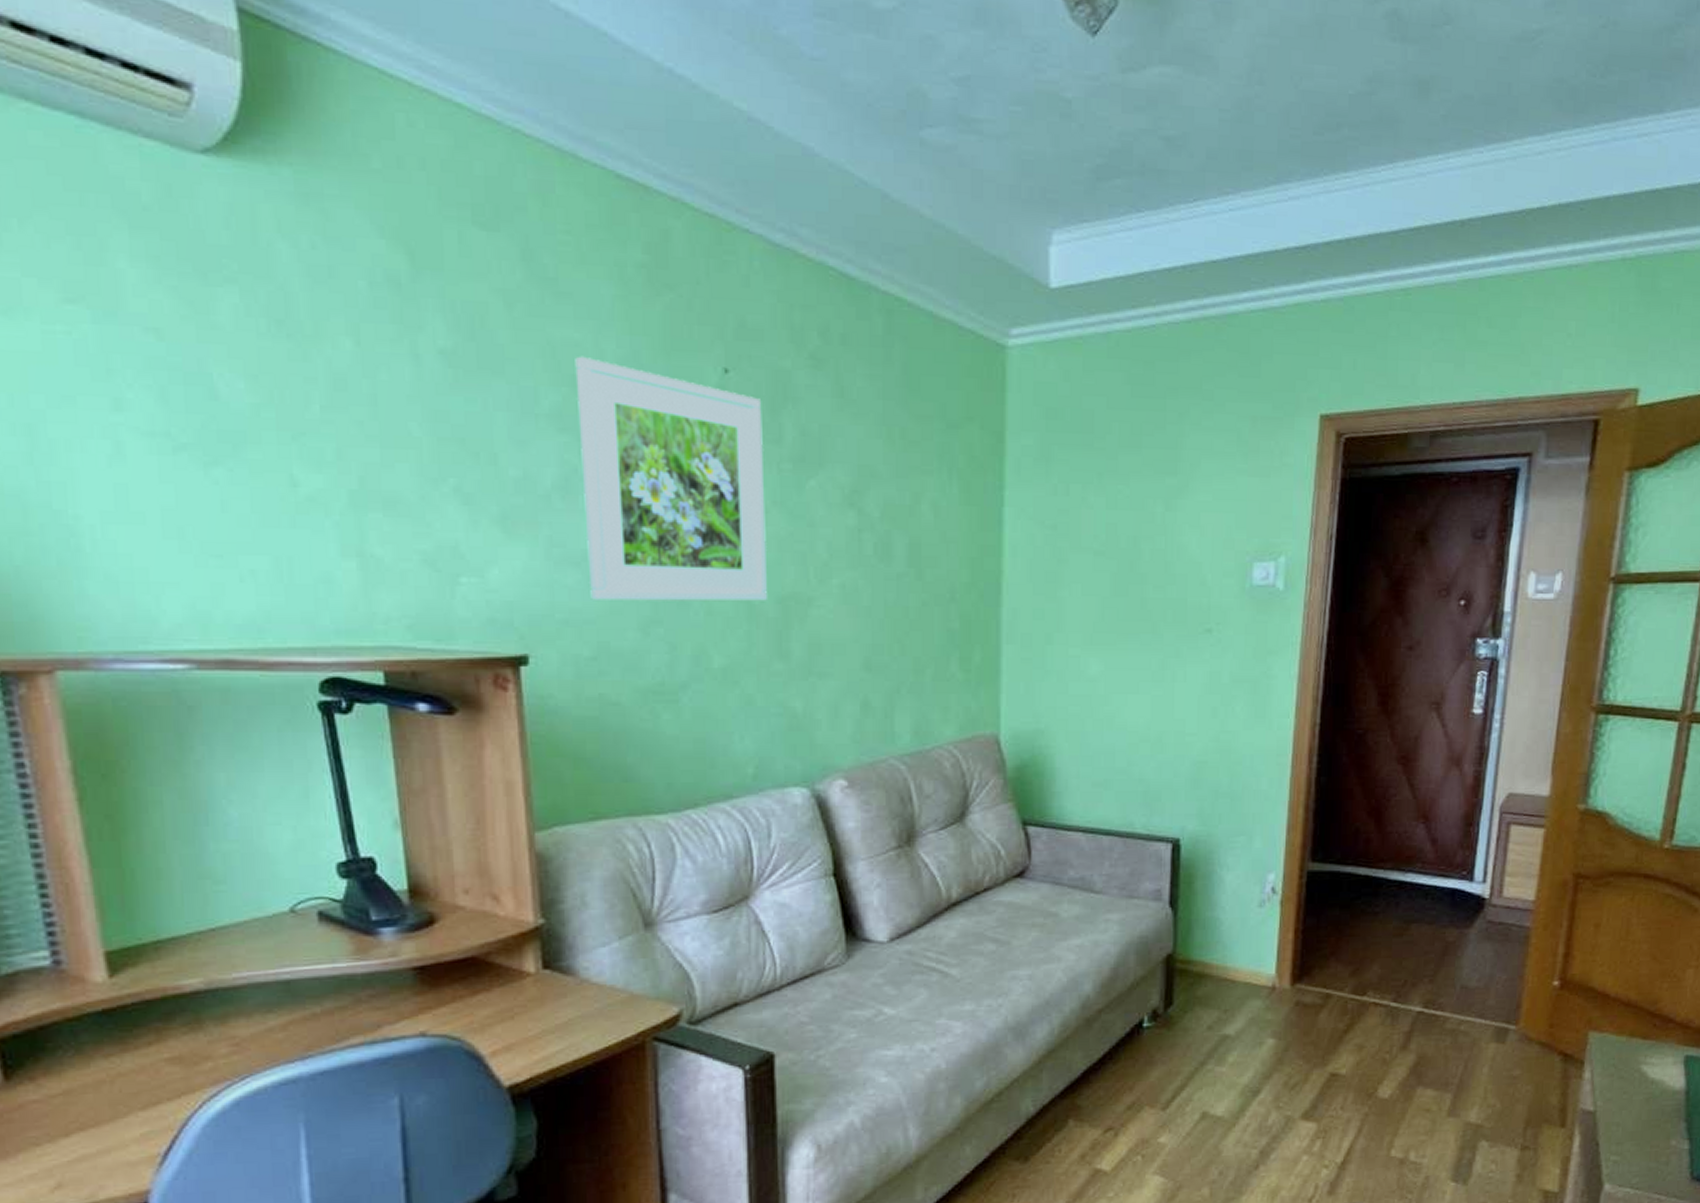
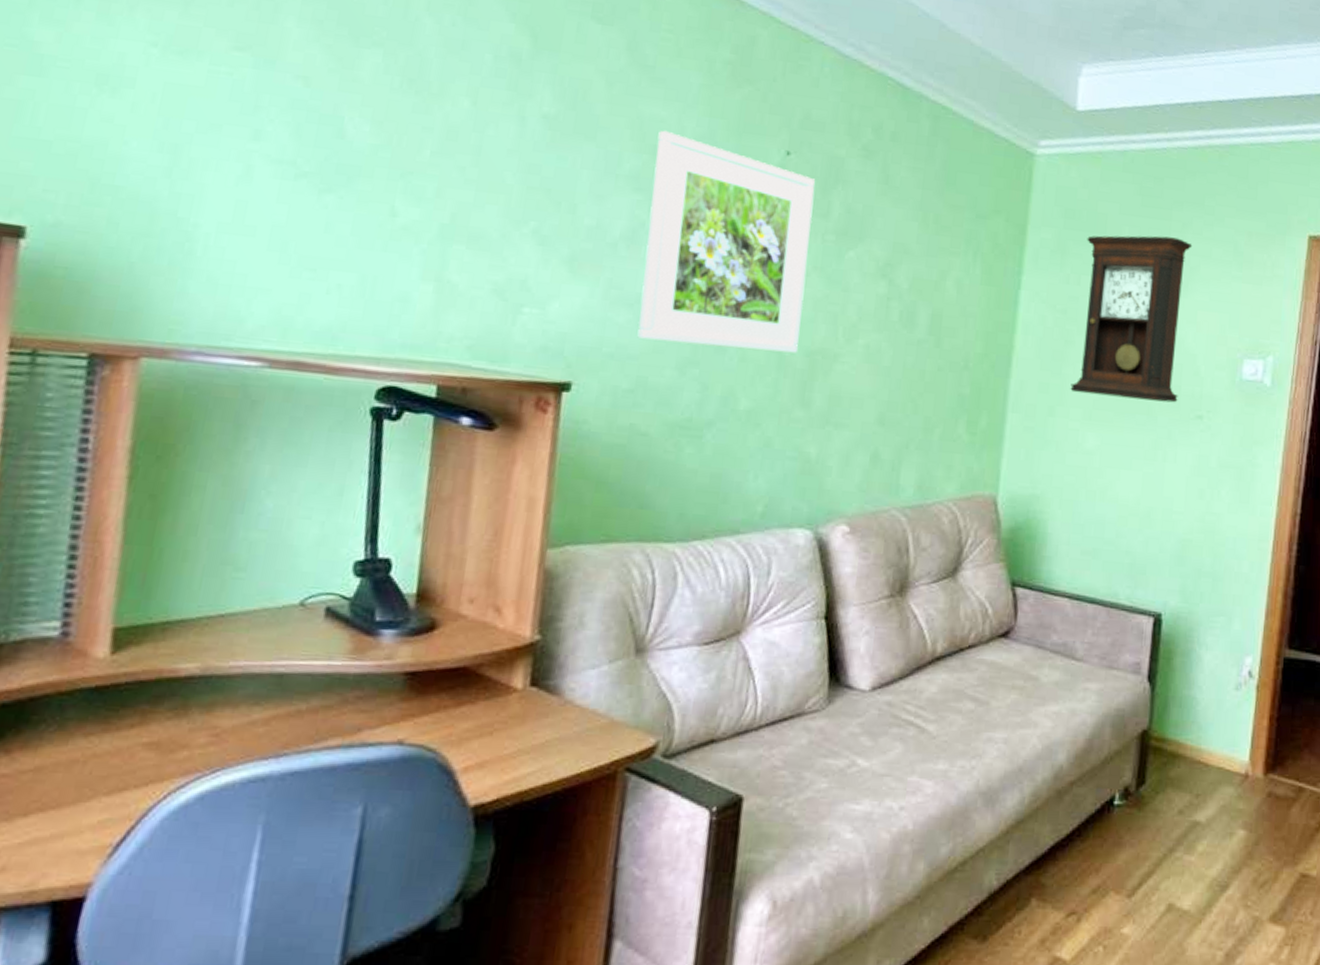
pendulum clock: none [1067,430,1191,618] -> present [1070,235,1193,403]

